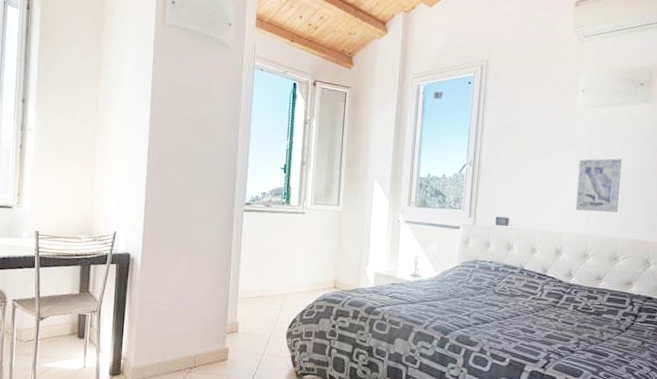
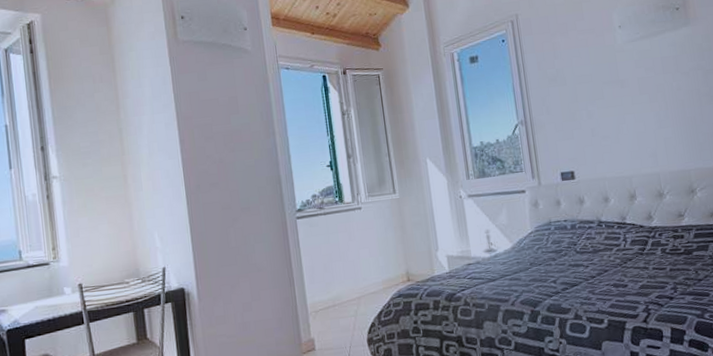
wall art: present [575,158,622,212] -> none [632,88,684,150]

